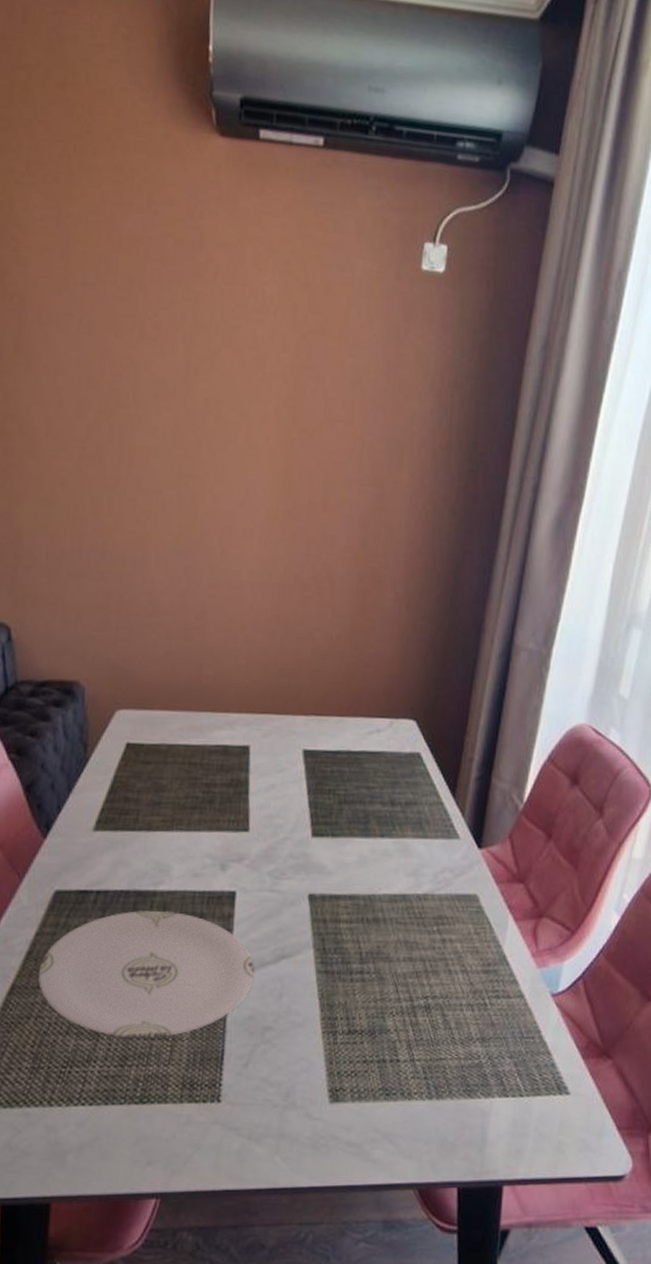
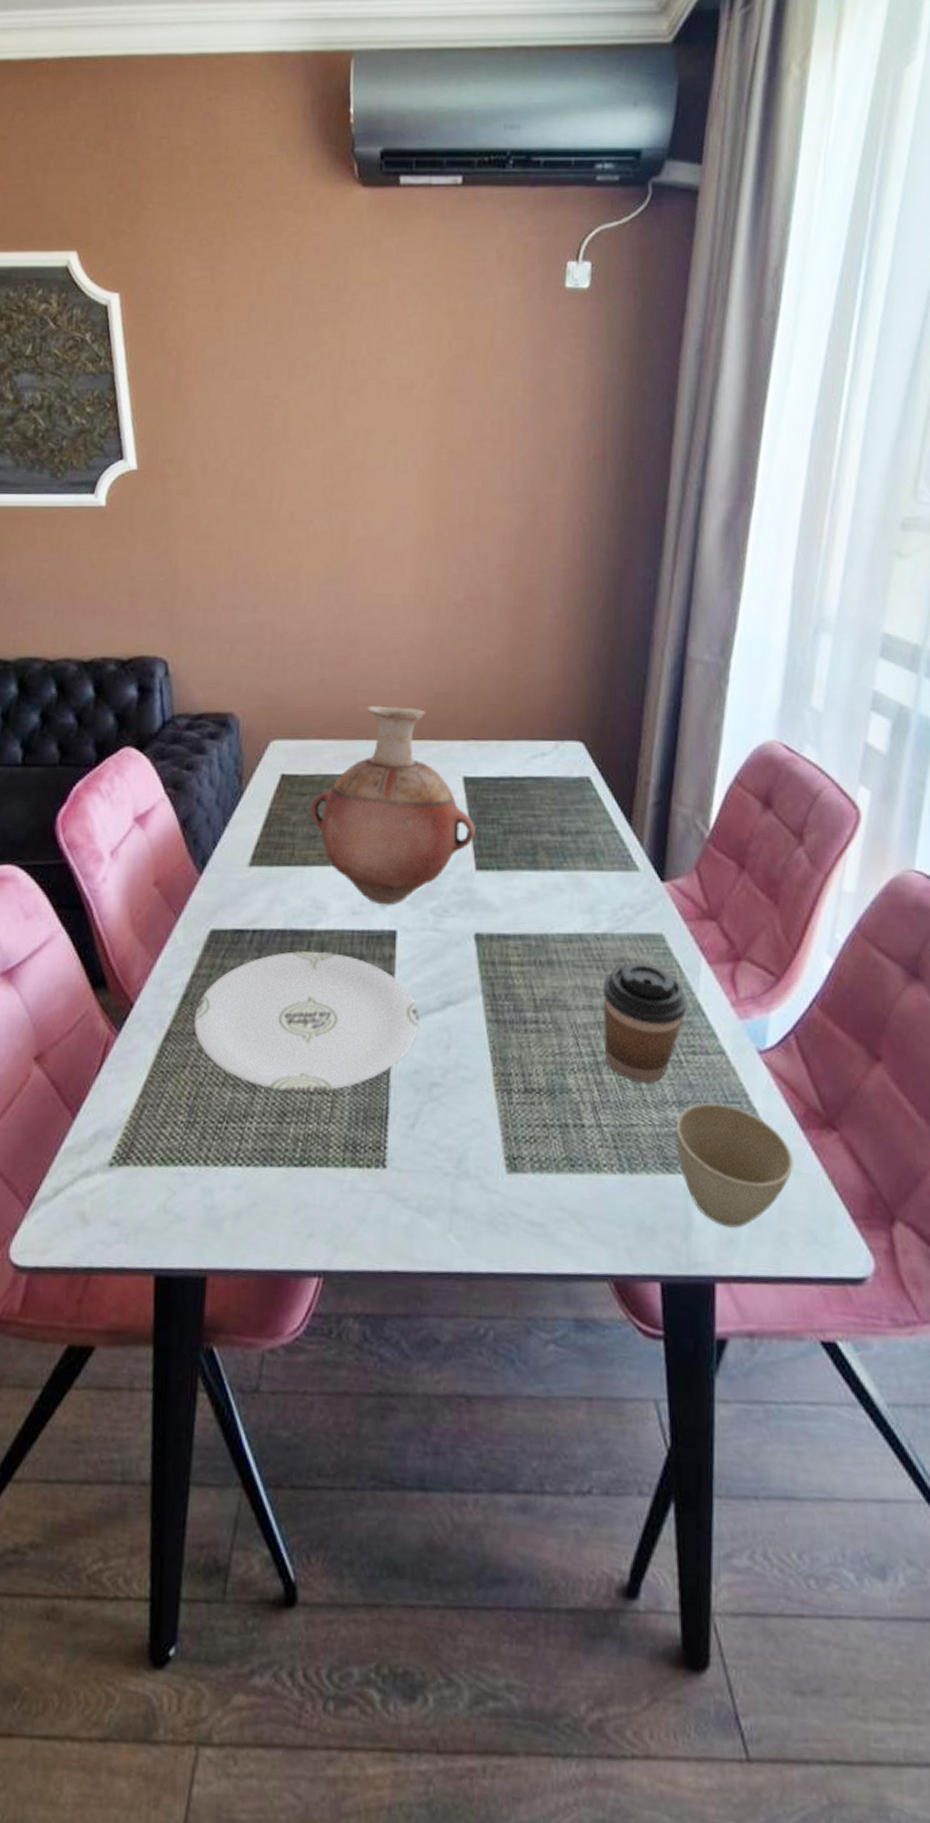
vase: none [154,679,313,868] -> present [310,705,475,905]
coffee cup: none [420,919,495,1023] -> present [604,962,688,1083]
cup: none [477,1038,574,1140] -> present [675,1102,793,1228]

